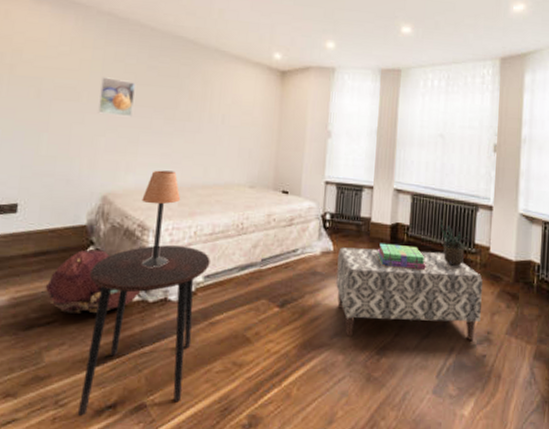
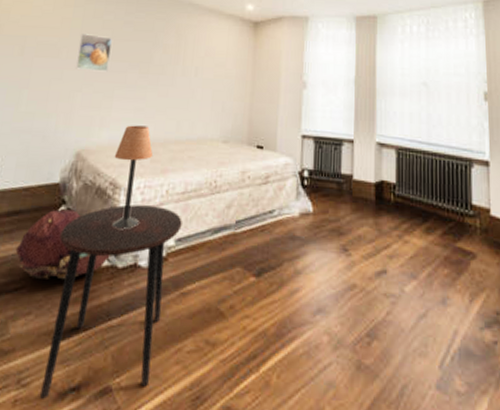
bench: present [336,247,483,340] -> none [317,208,487,322]
stack of books: present [376,243,426,269] -> none [361,203,418,235]
potted plant: present [440,220,470,267] -> none [430,177,465,233]

